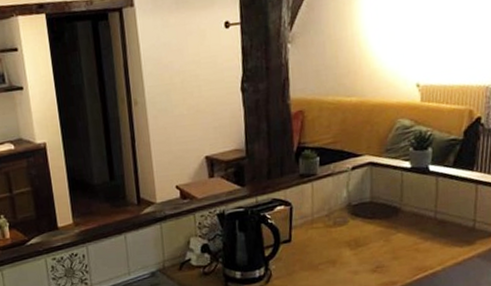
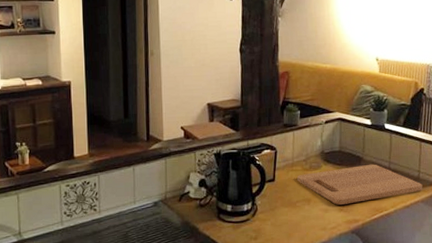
cutting board: none [319,215,479,265] -> present [297,164,423,205]

